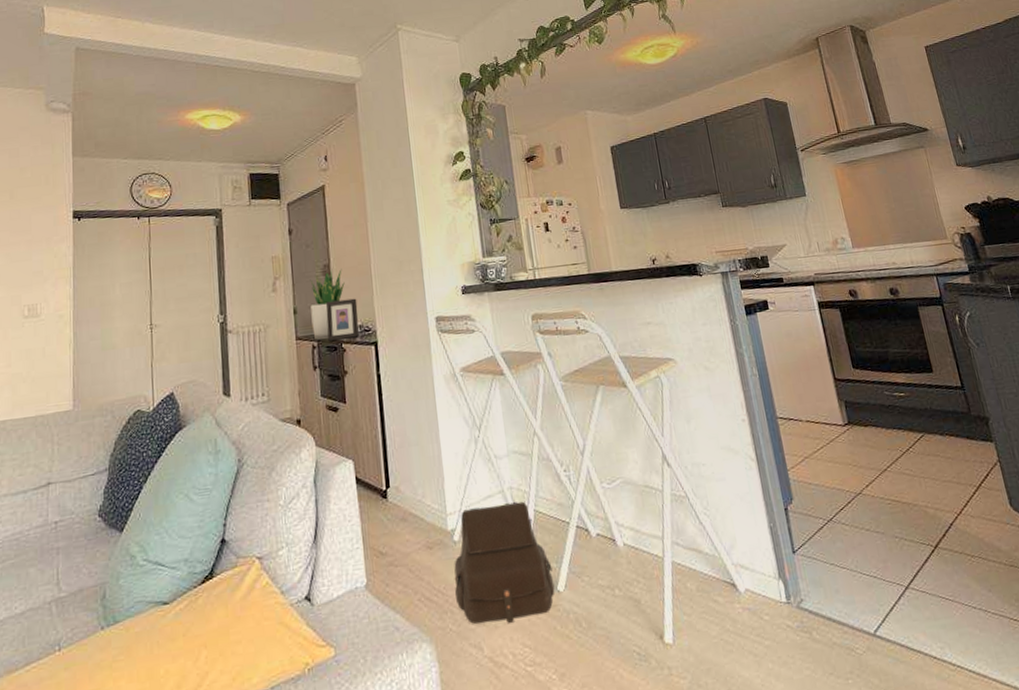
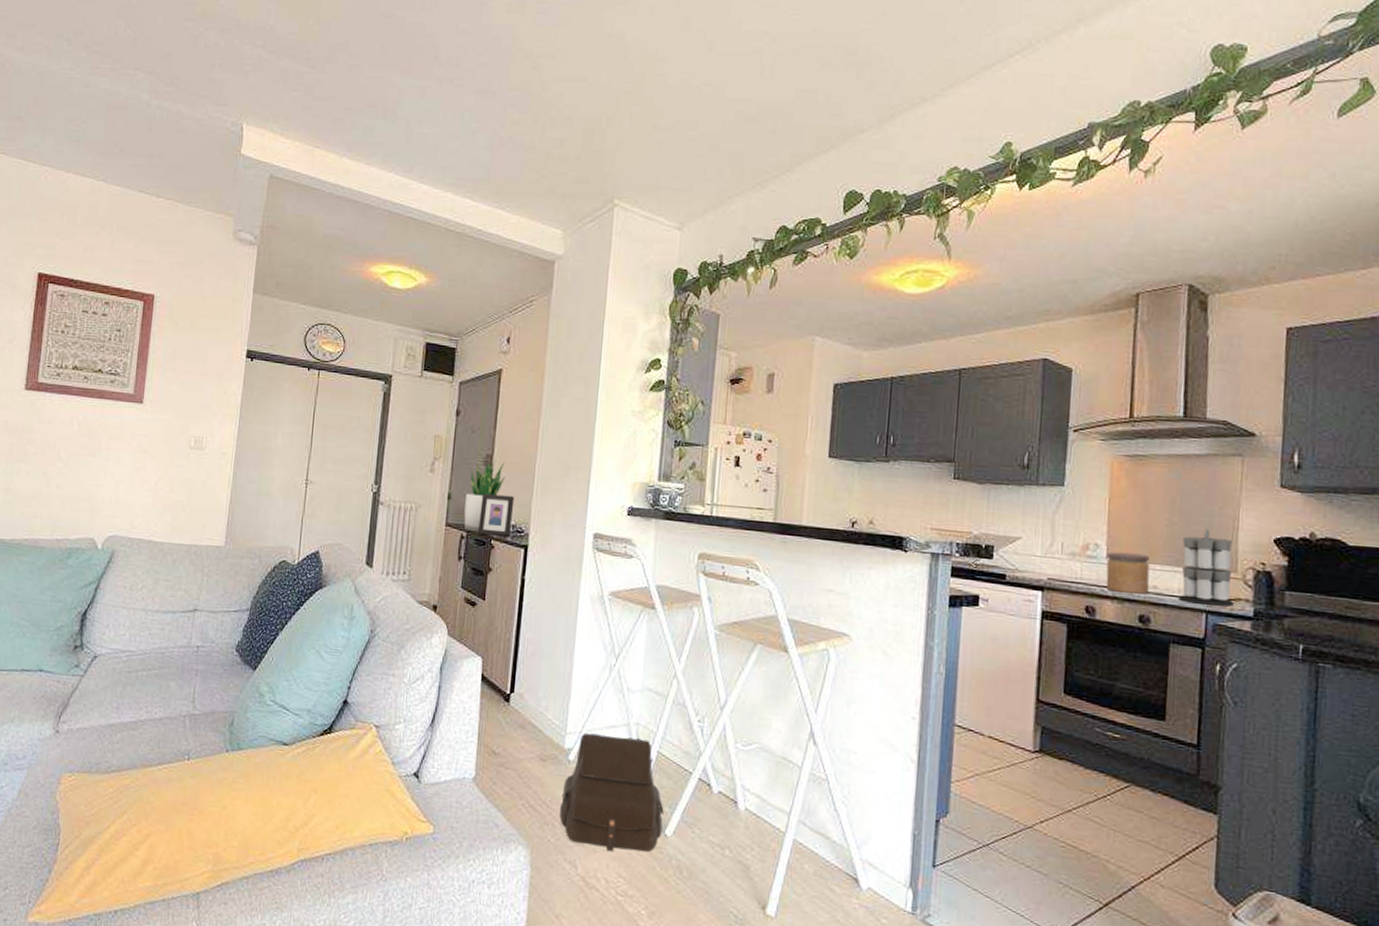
jar: none [851,238,891,274] -> present [1105,551,1150,595]
spice rack: none [902,208,953,271] -> present [1179,529,1234,608]

